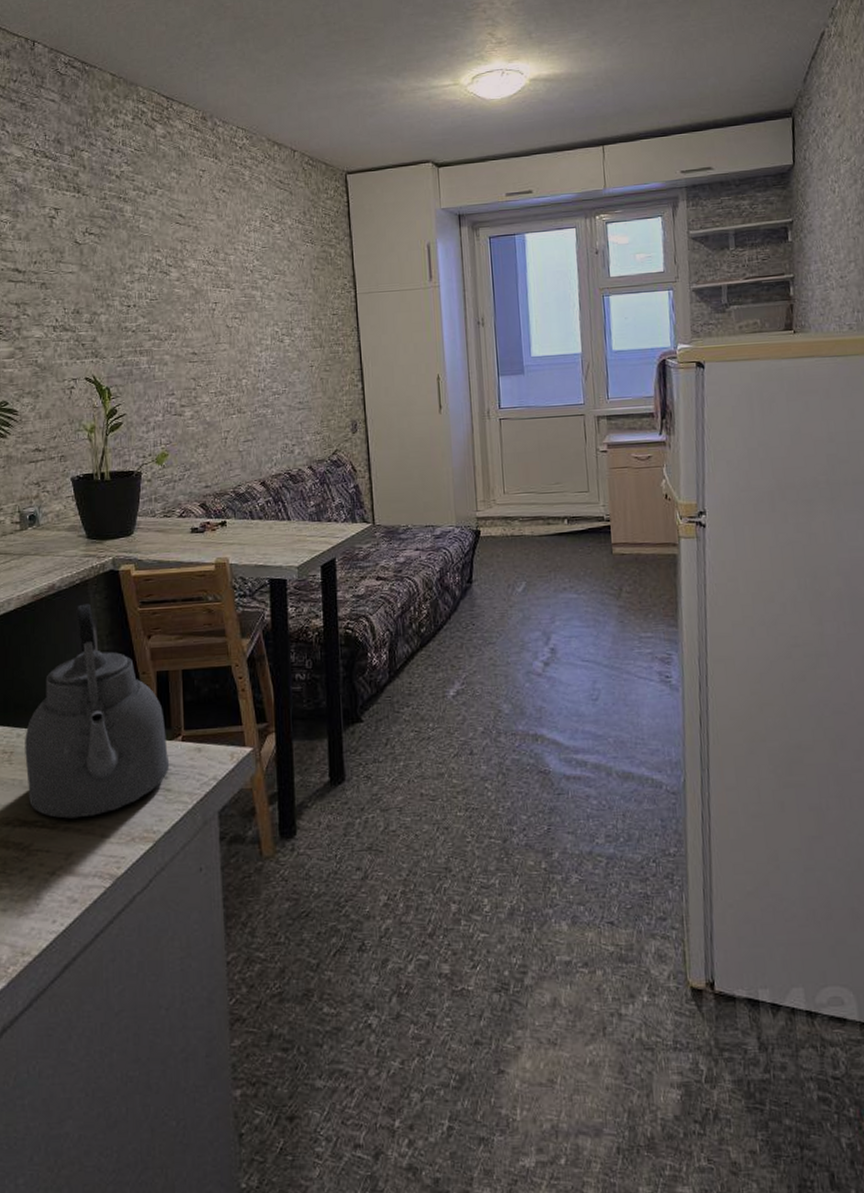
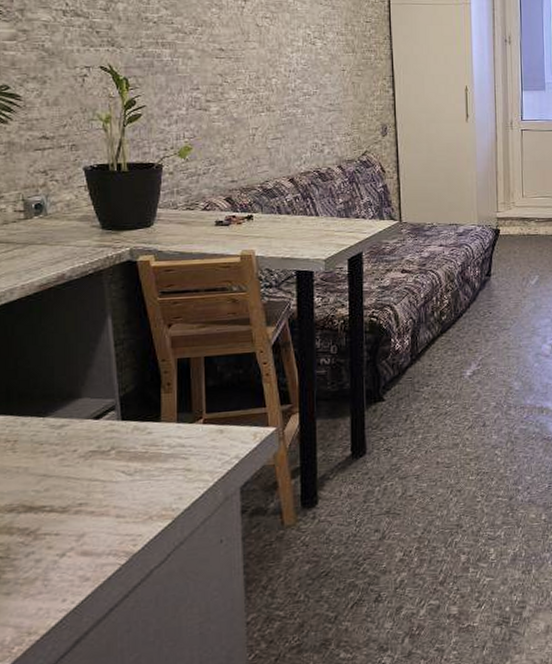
kettle: present [25,603,170,819] -> none [31,293,190,502]

